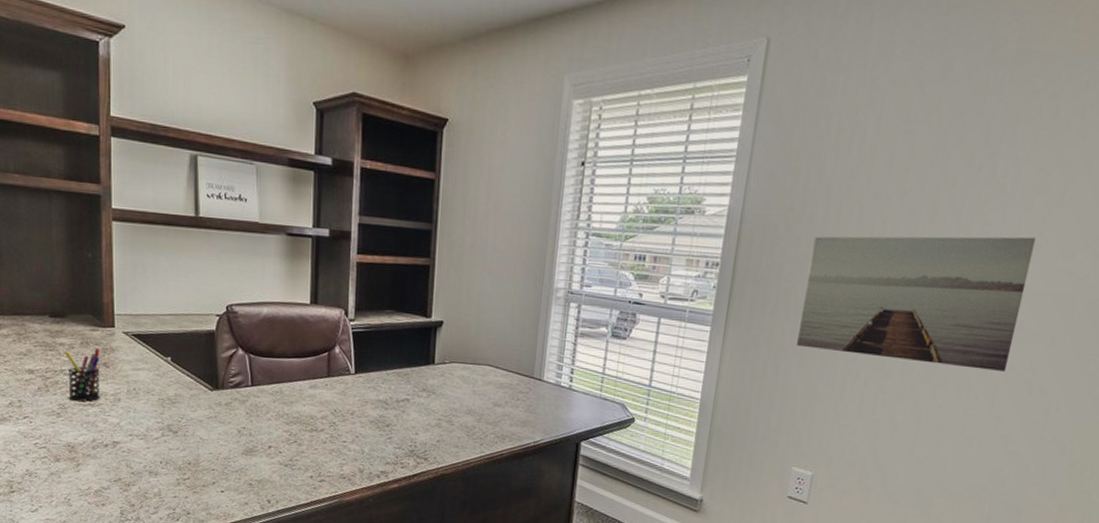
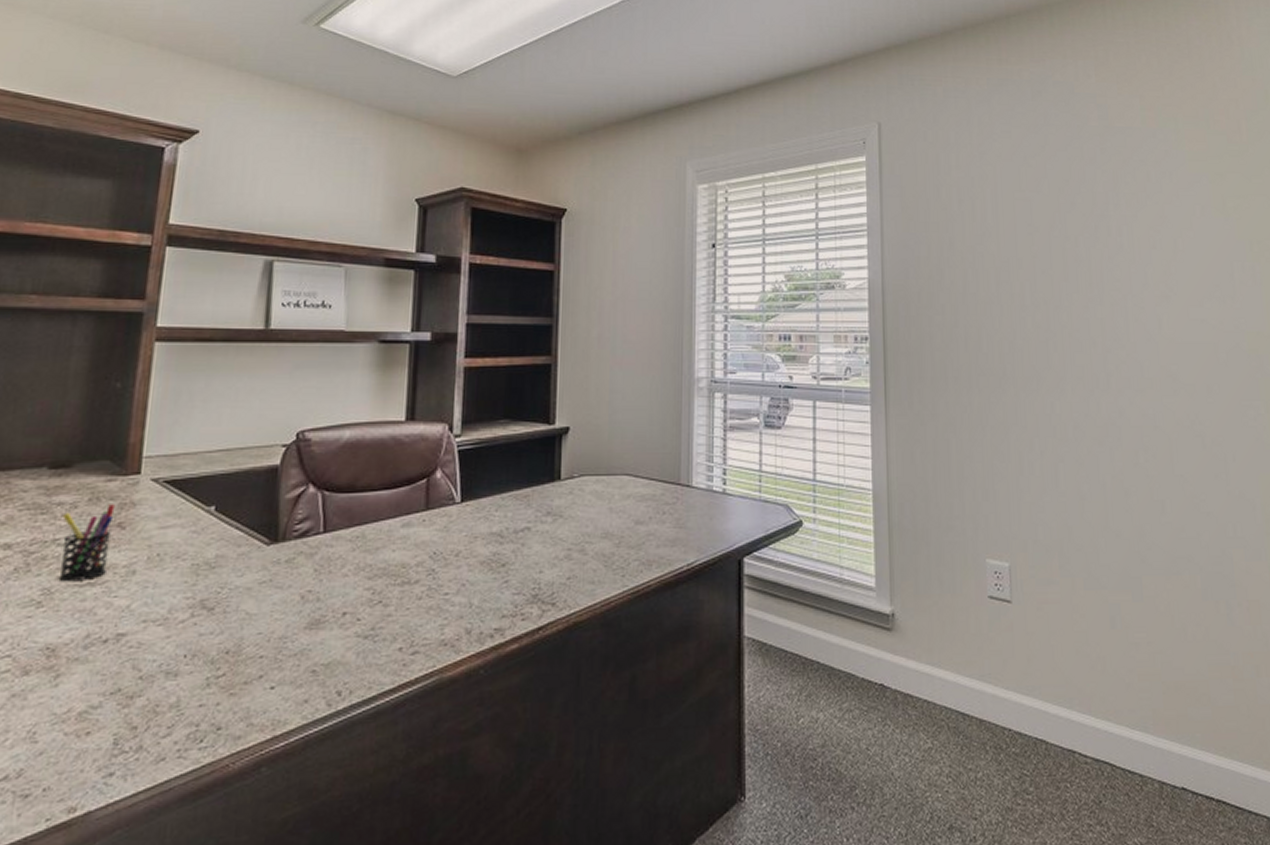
wall art: present [797,236,1036,371] -> none [958,289,1174,426]

